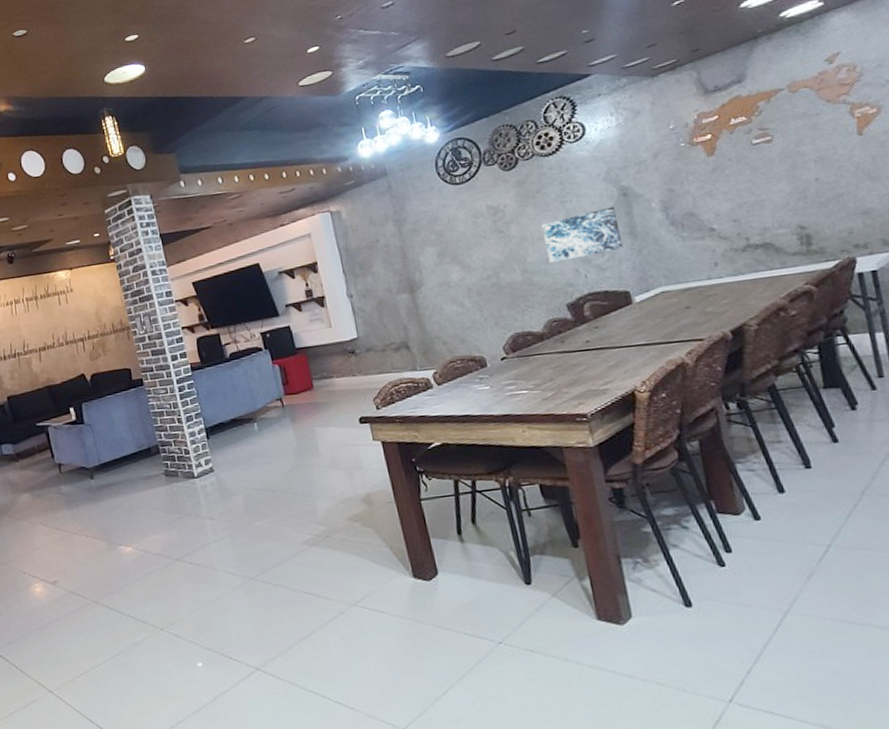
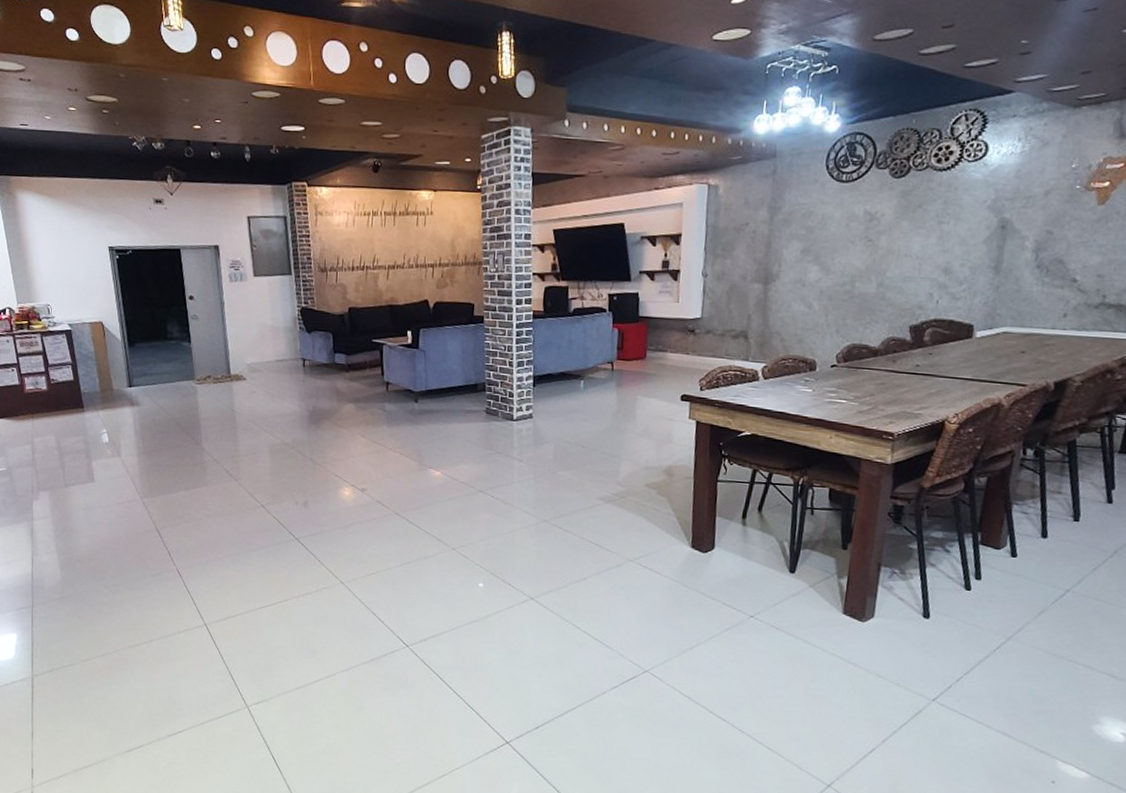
wall art: present [541,206,624,263] -> none [907,236,989,283]

